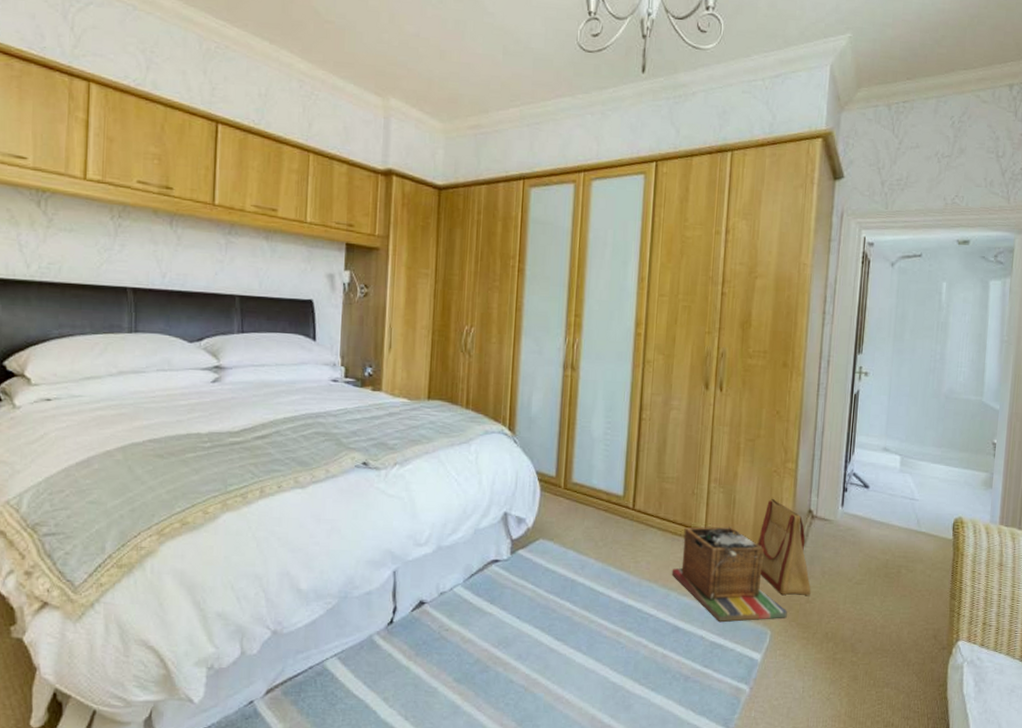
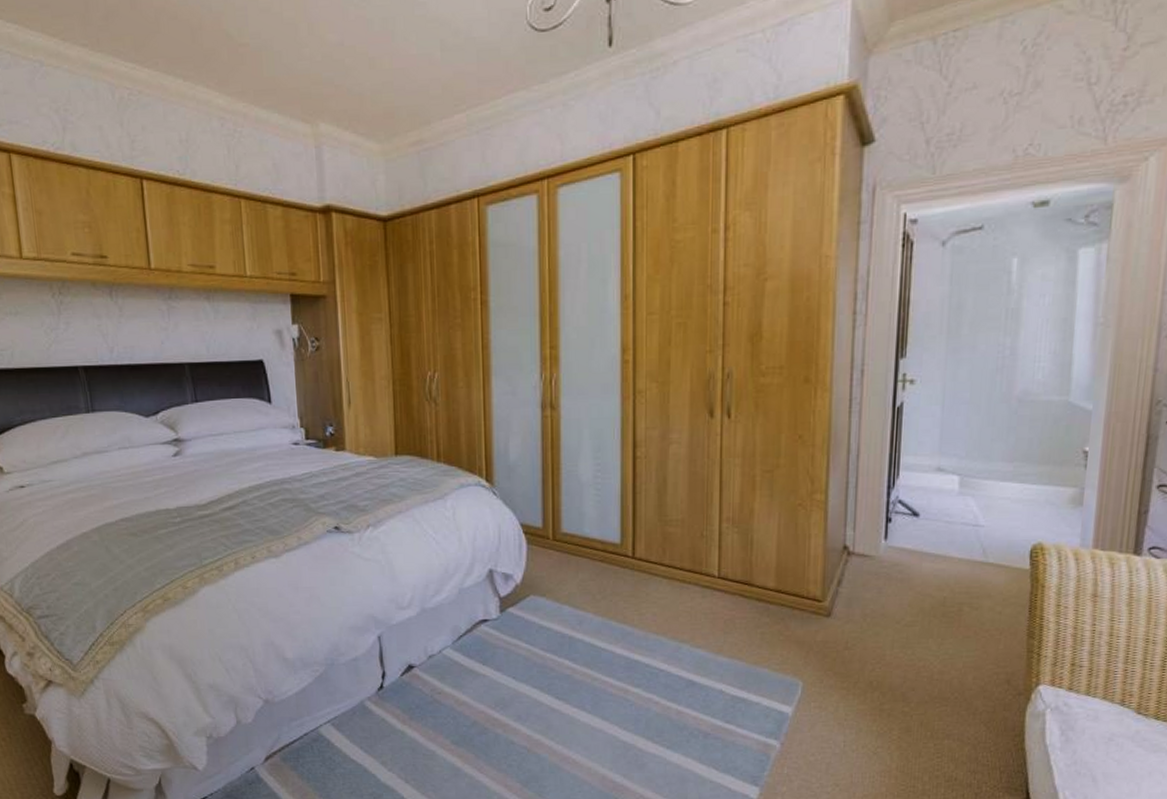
laundry basket: present [671,526,787,623] -> none [682,570,822,675]
shopping bag: present [757,498,811,595] -> none [782,535,850,642]

